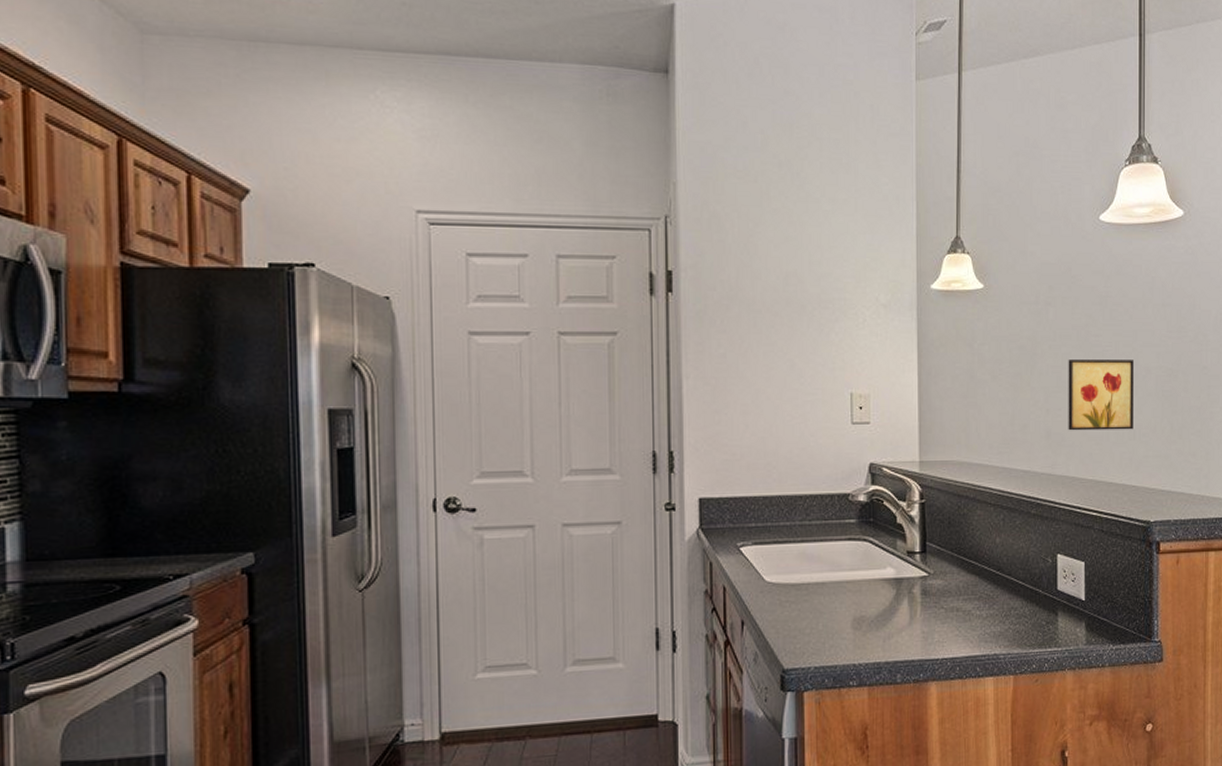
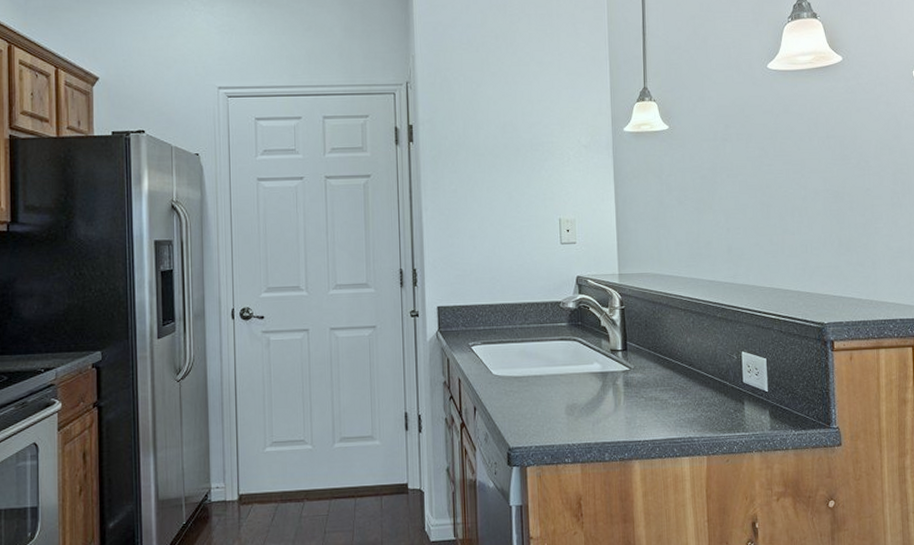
wall art: present [1068,360,1133,431] -> none [744,184,805,246]

